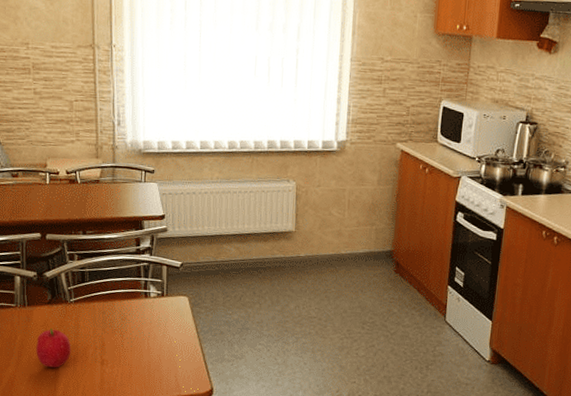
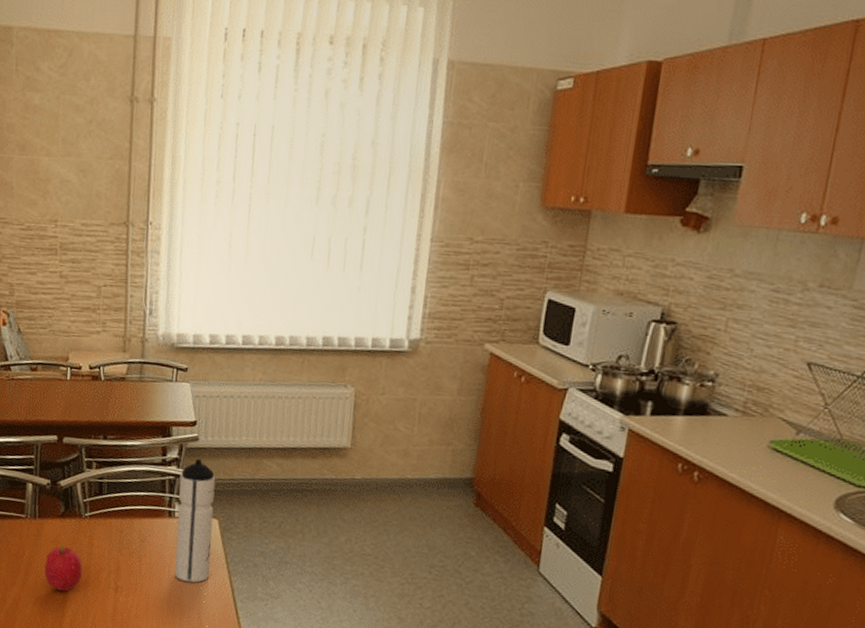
water bottle: none [152,247,184,351] -> present [174,459,216,583]

